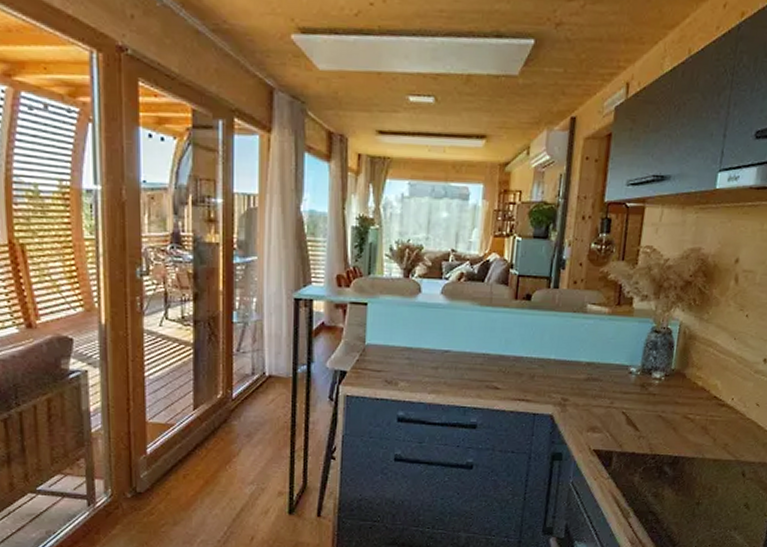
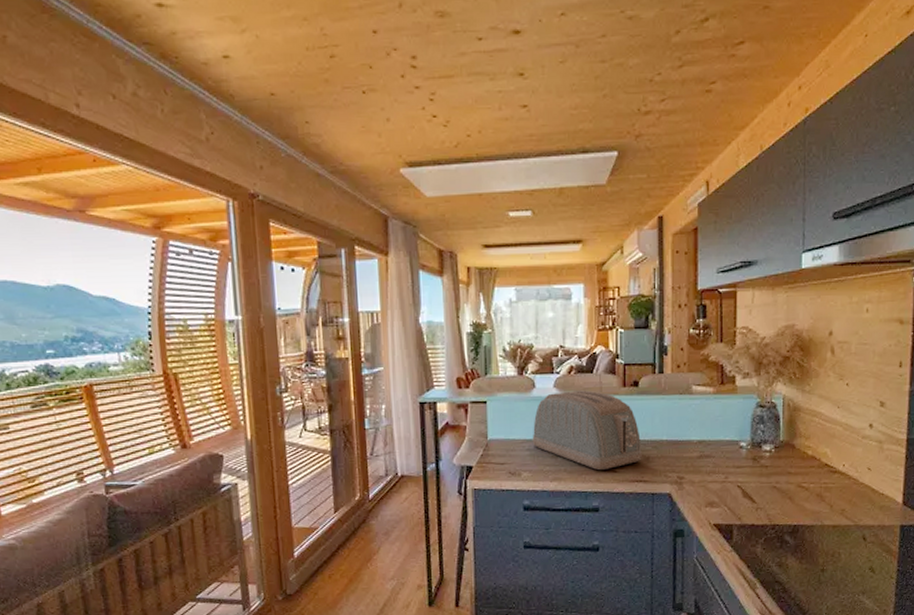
toaster: none [412,299,528,386] -> present [532,390,642,471]

